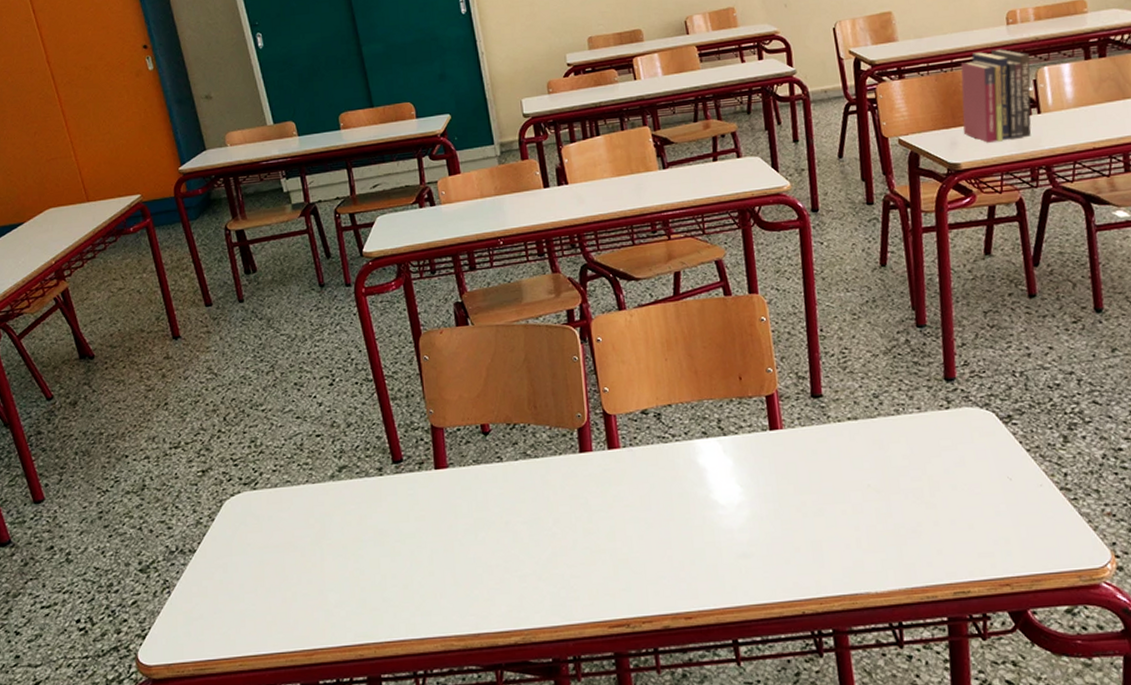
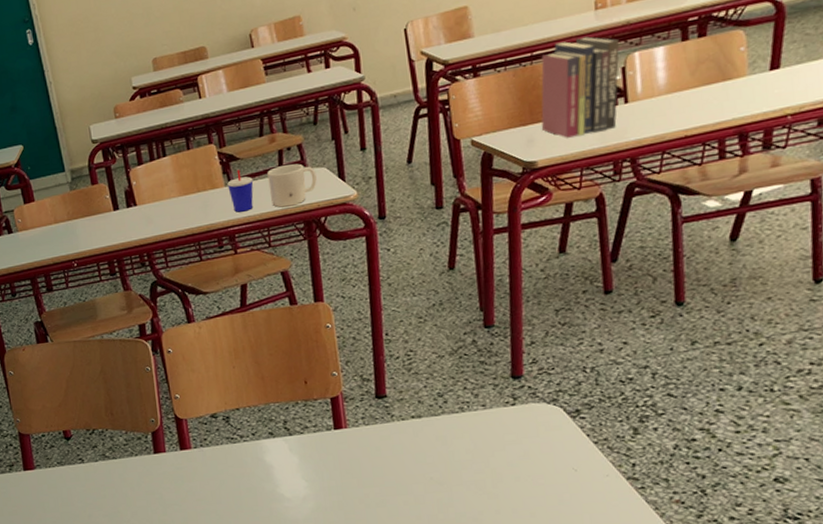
beverage cup: none [661,154,688,198] -> present [227,170,254,213]
mug: none [701,151,751,195] -> present [267,163,317,208]

